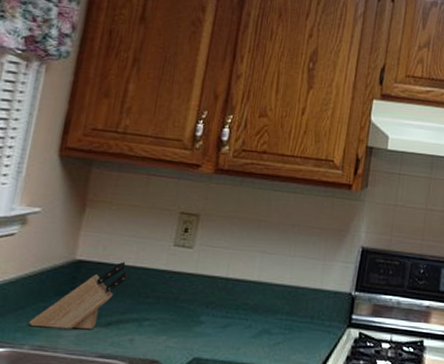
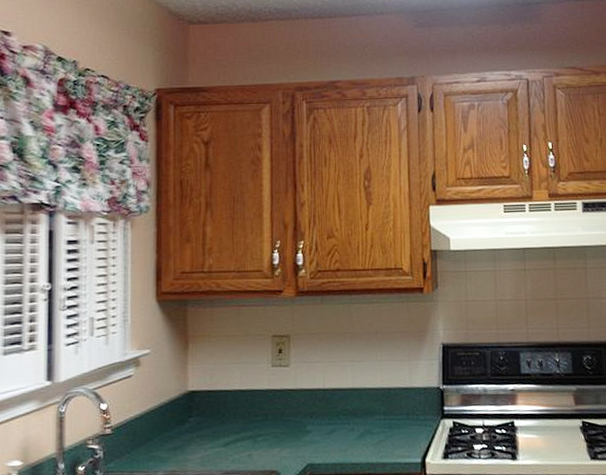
knife block: present [29,261,127,330] -> none [158,386,236,455]

